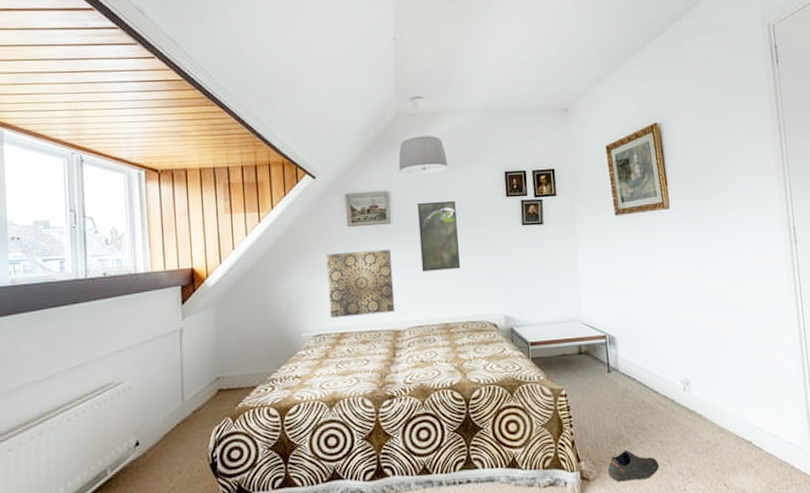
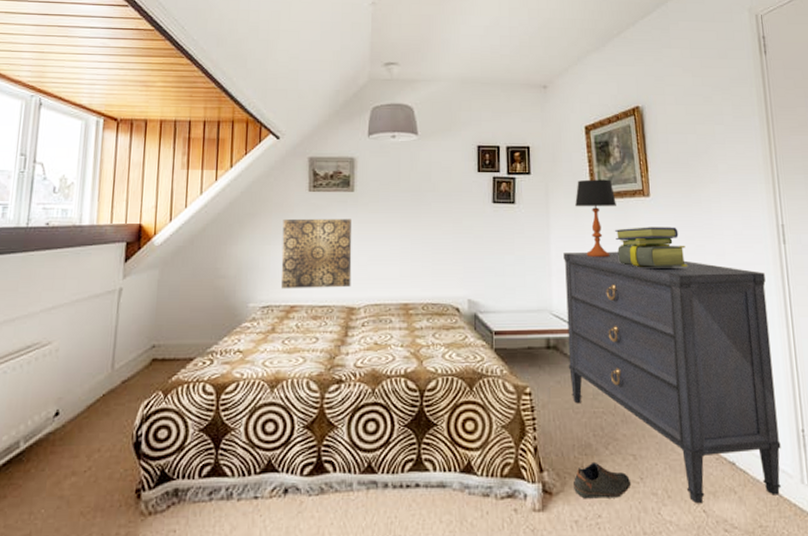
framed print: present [417,200,461,272] -> none [383,171,425,245]
dresser: none [591,262,793,479] -> present [563,251,781,504]
table lamp: none [599,195,638,269] -> present [575,179,616,258]
stack of books: none [637,235,707,275] -> present [614,227,688,268]

